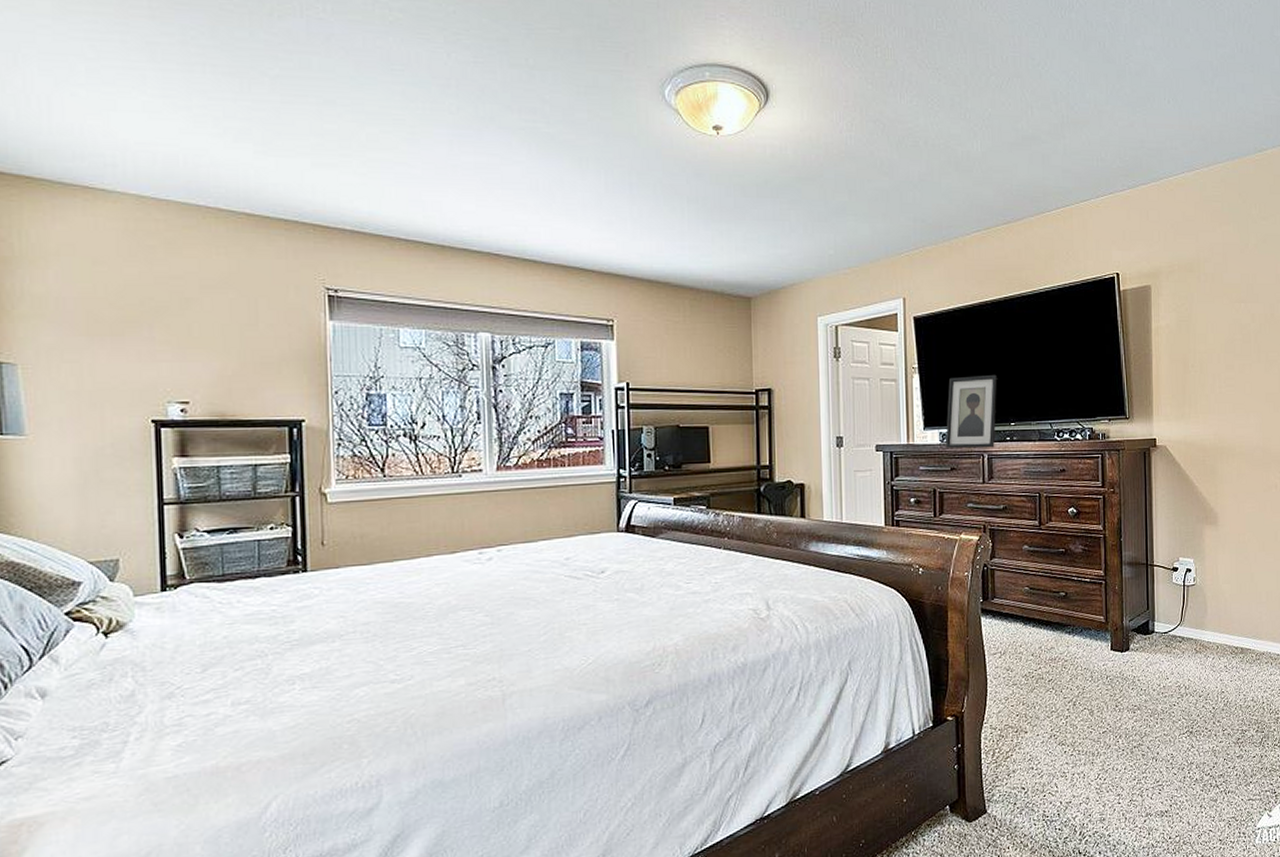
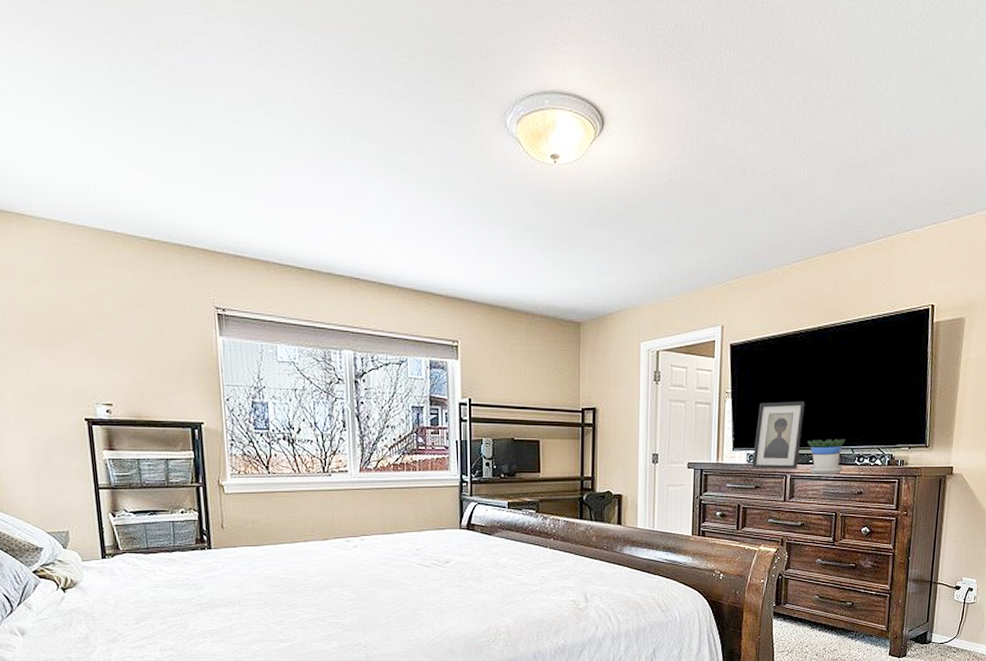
flowerpot: none [1003,413,1043,454] -> present [807,439,846,476]

